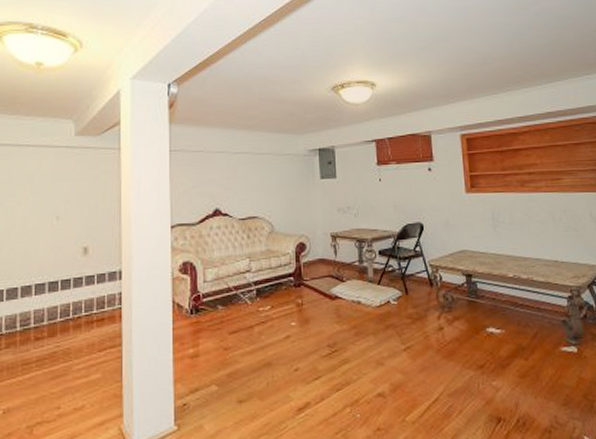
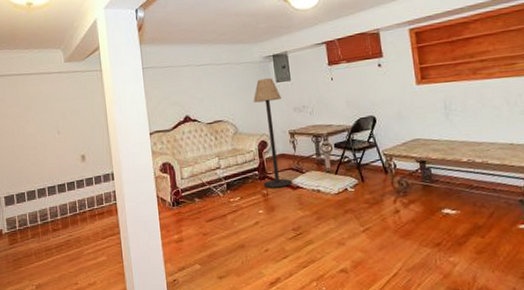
floor lamp: none [293,174,331,297] -> present [253,78,293,188]

